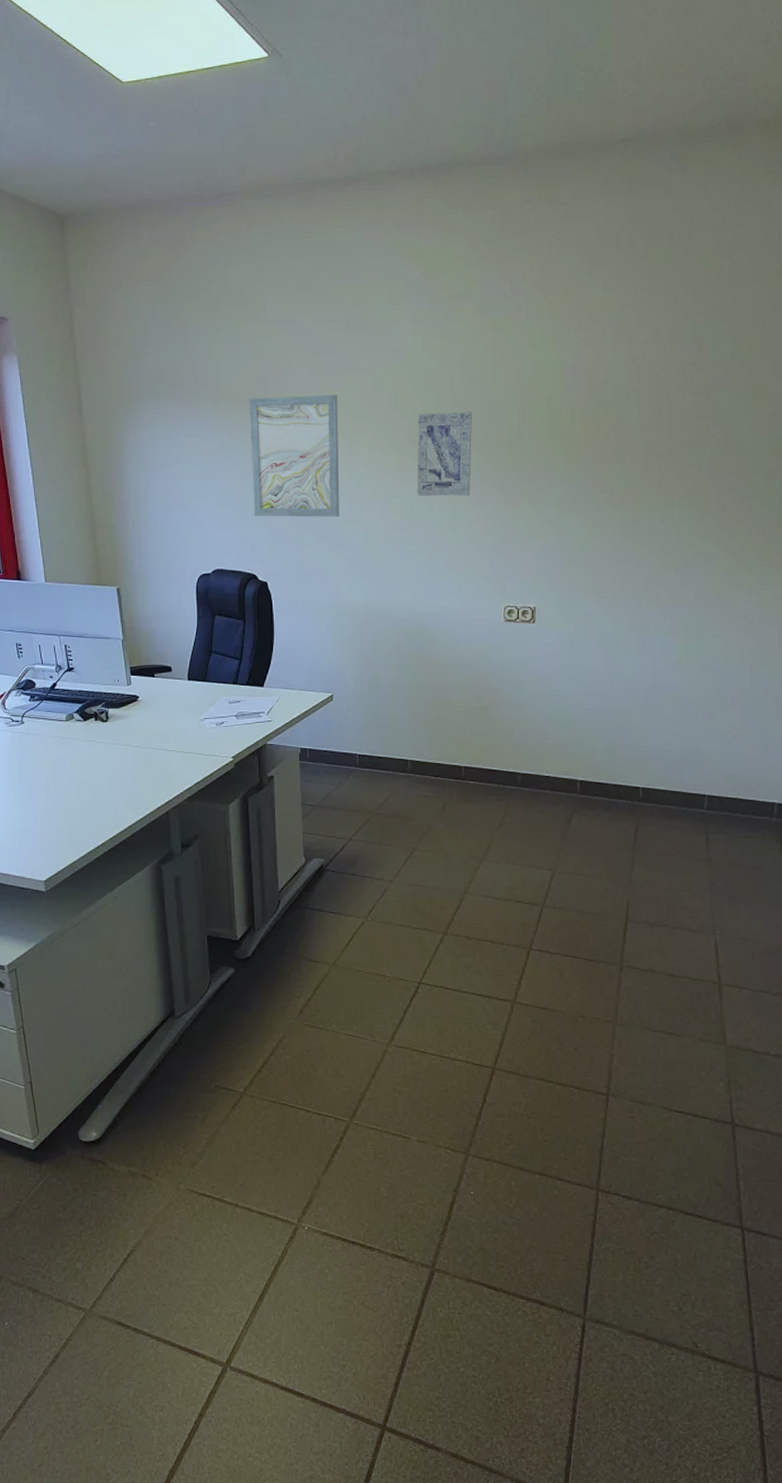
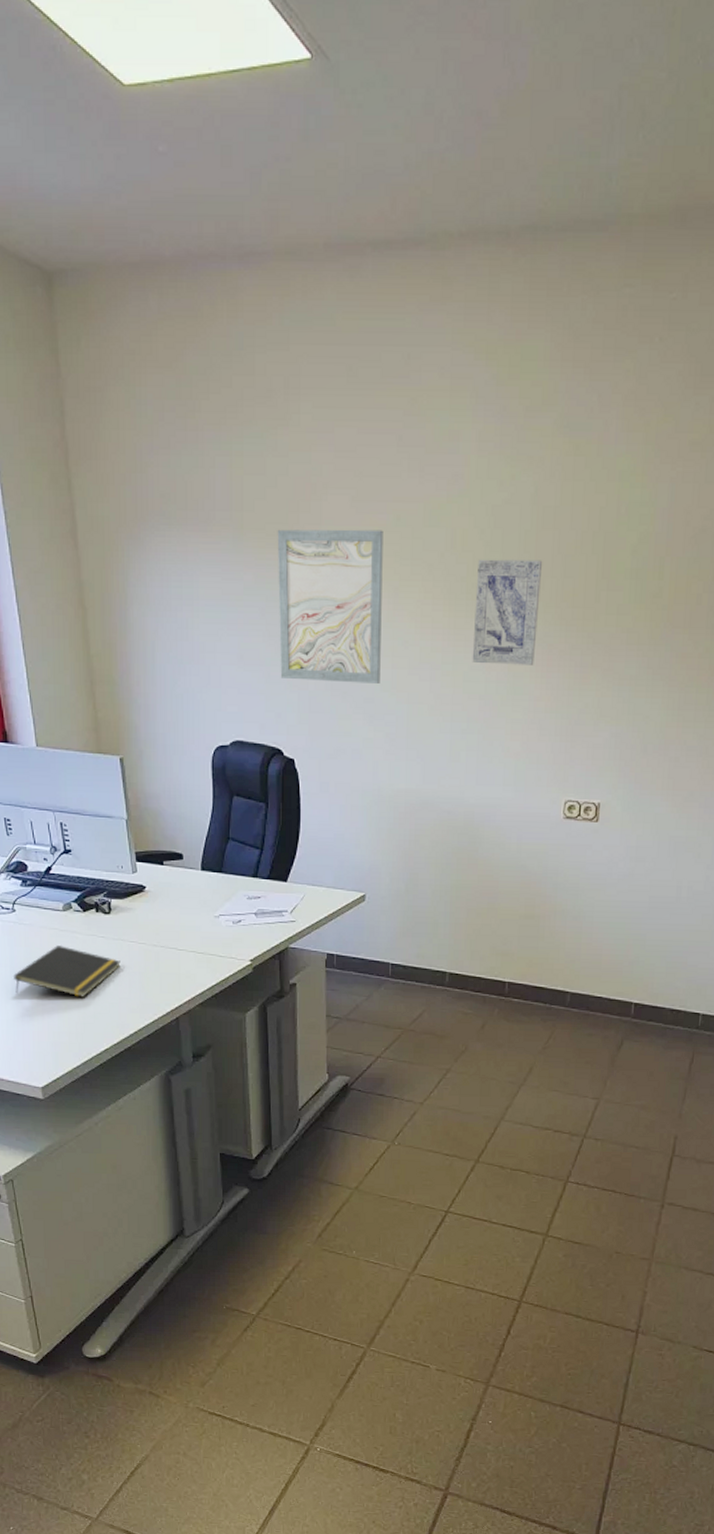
notepad: none [21,752,116,797] -> present [14,945,121,997]

